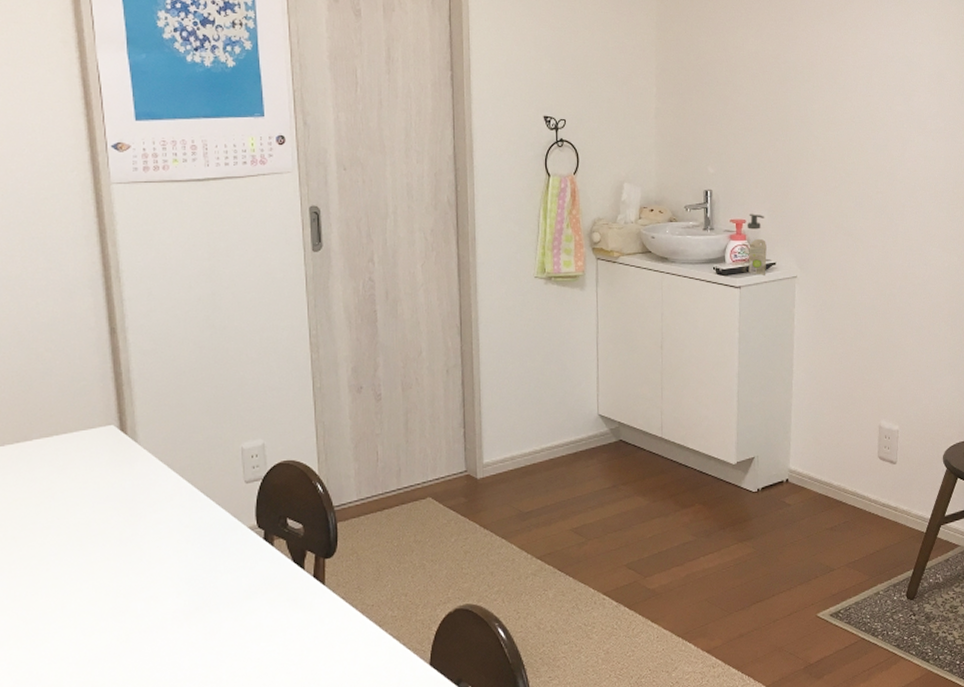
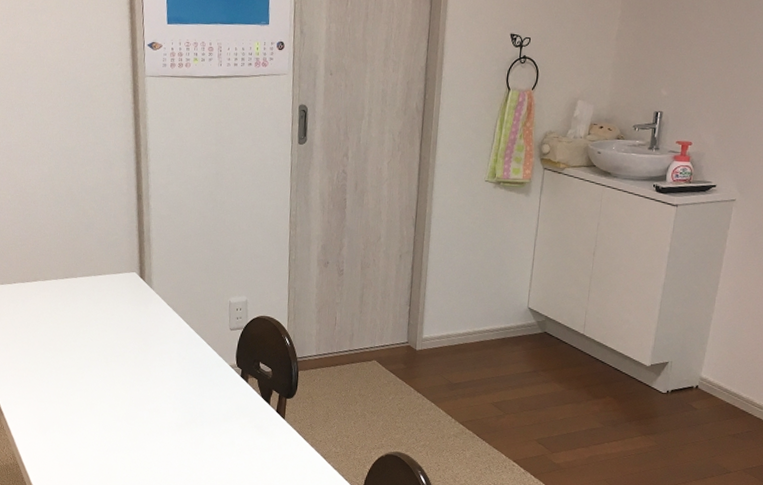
soap dispenser: present [740,213,767,277] -> none [680,136,712,197]

